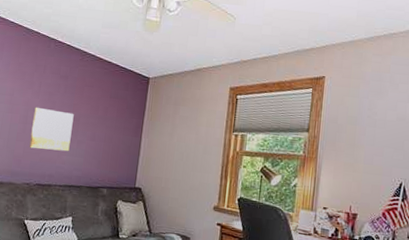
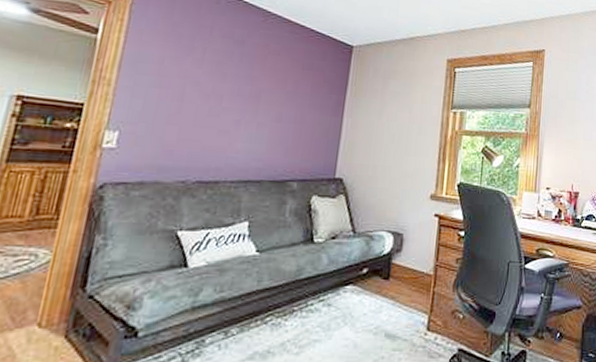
wall art: present [29,107,74,152] -> none [186,79,253,137]

